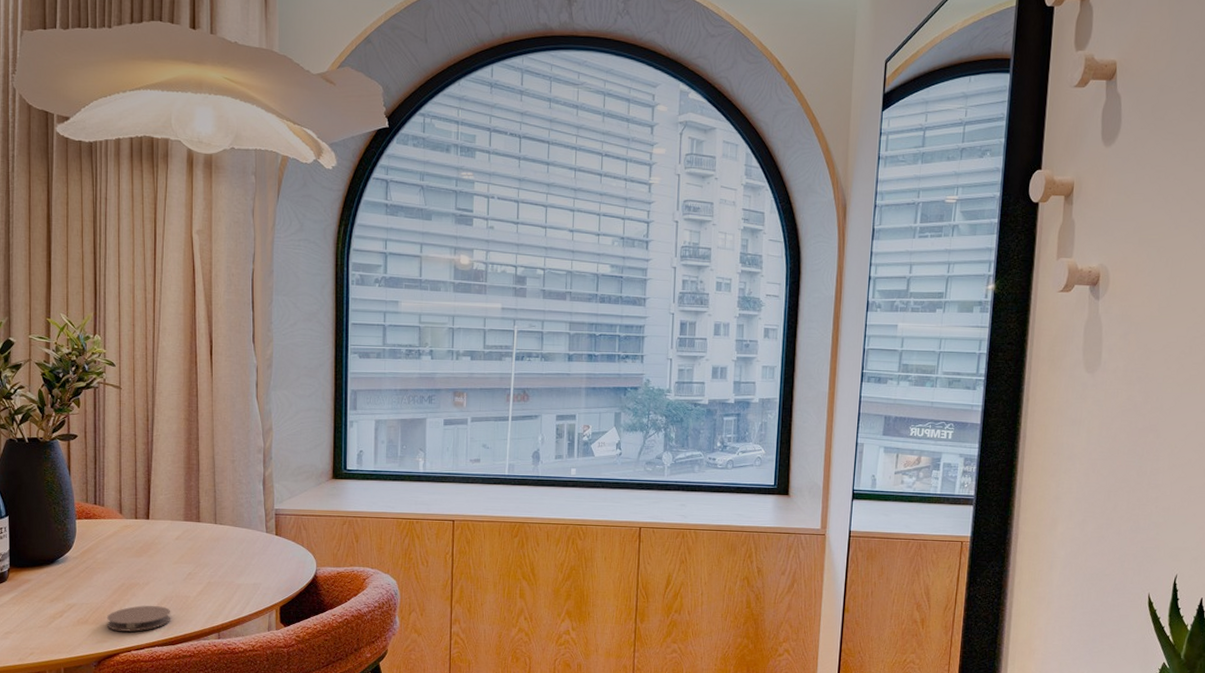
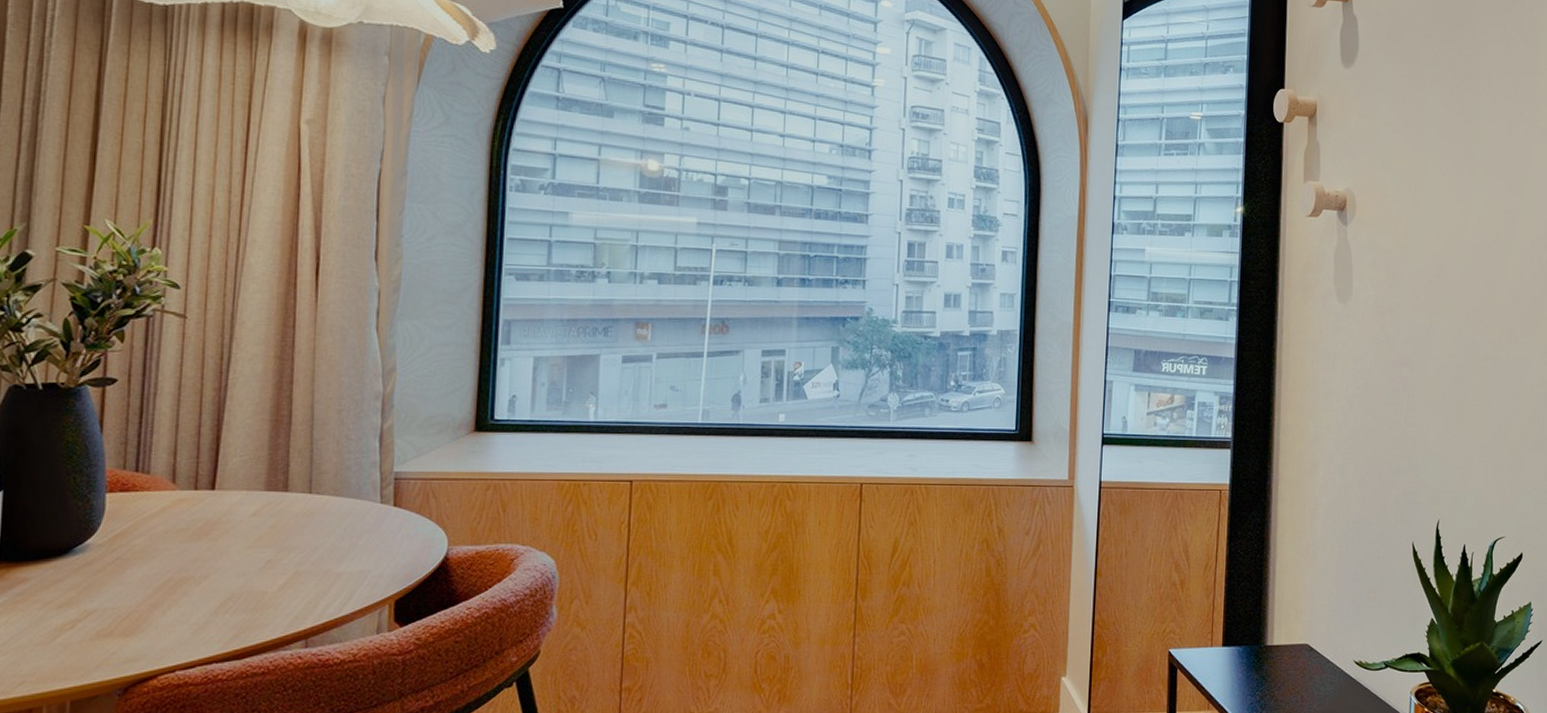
coaster: present [106,605,171,632] -> none [141,607,239,644]

